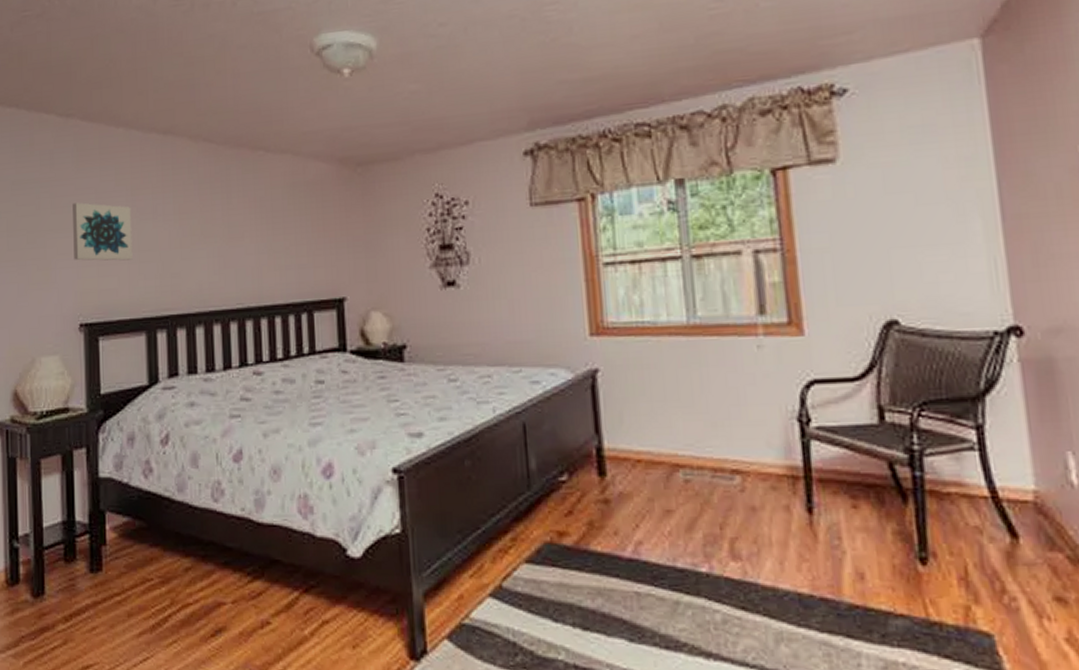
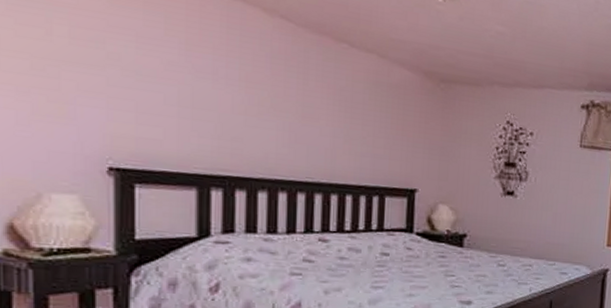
wall art: present [73,202,133,261] -> none [102,40,185,115]

